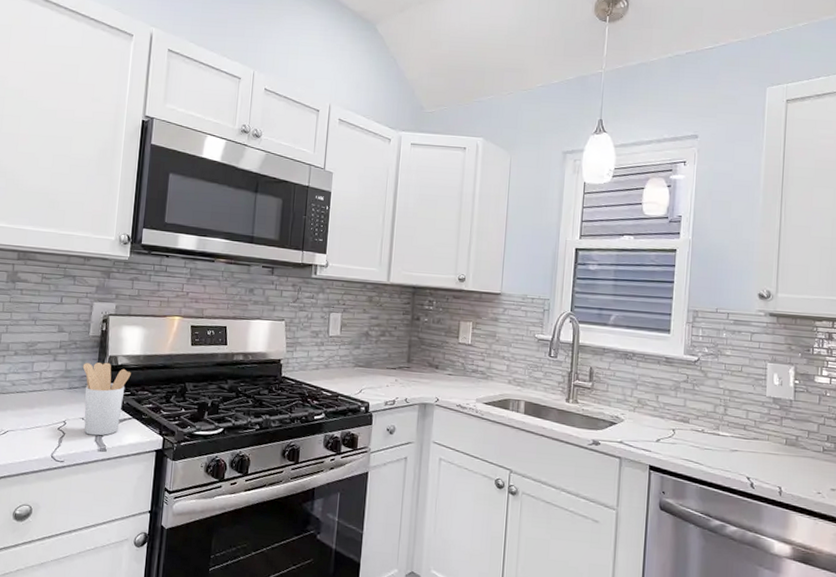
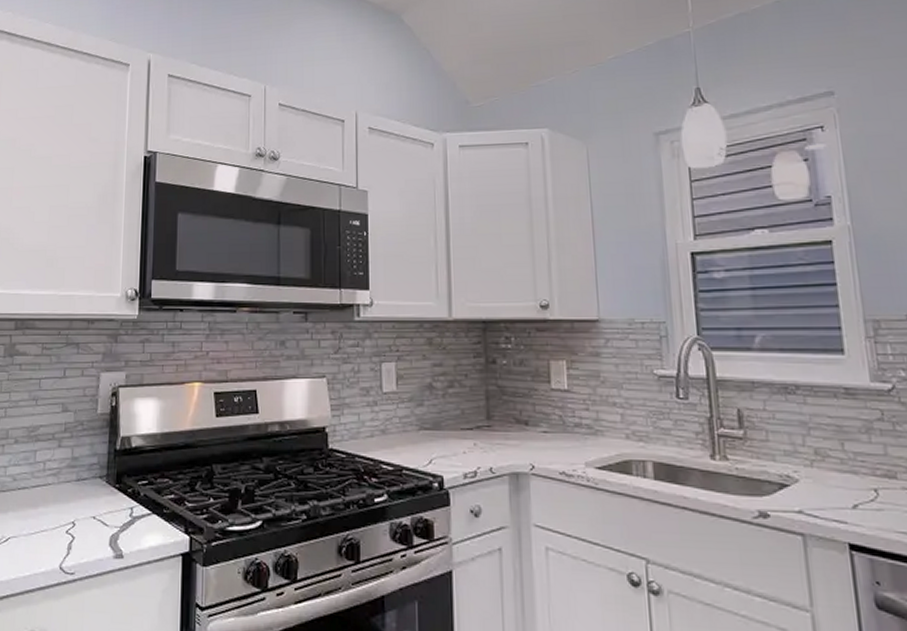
utensil holder: present [82,362,131,436] -> none [91,445,147,539]

